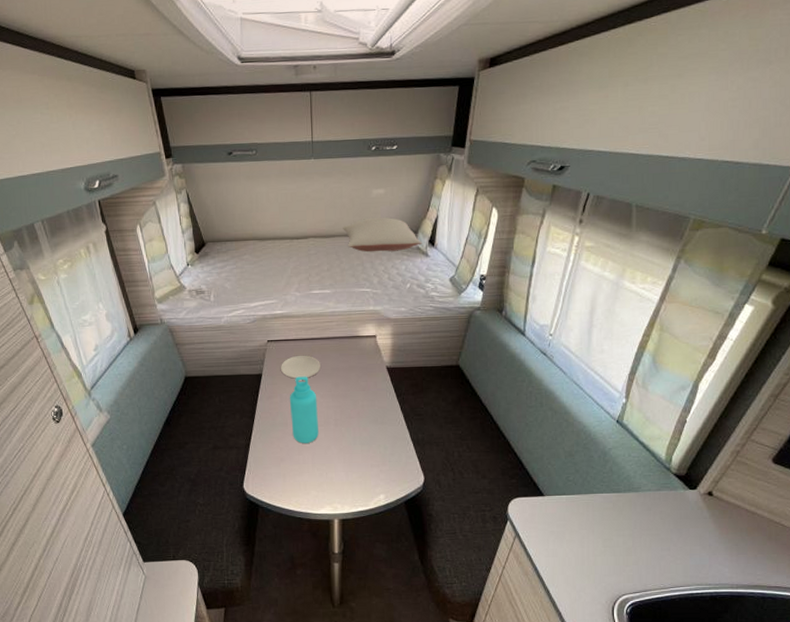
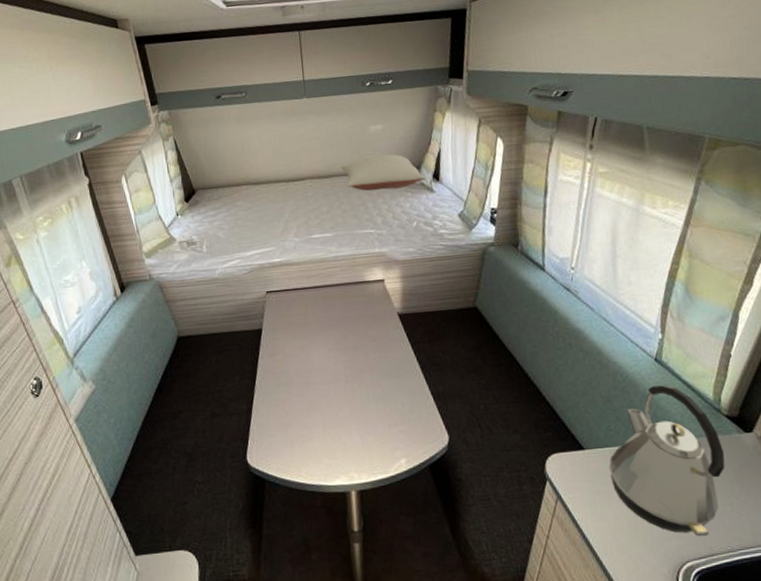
plate: present [281,355,320,379] -> none [282,305,326,332]
water bottle: present [289,376,319,443] -> none [293,328,328,405]
kettle: none [564,444,669,574] -> present [609,385,725,536]

